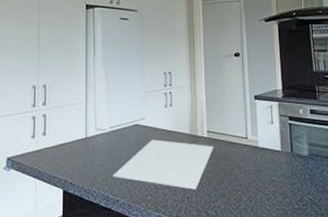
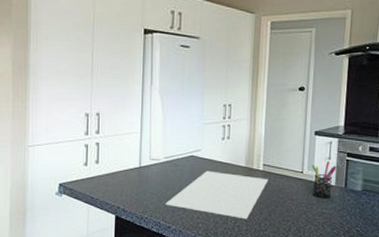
pen holder: none [255,126,280,164] -> present [311,162,336,198]

